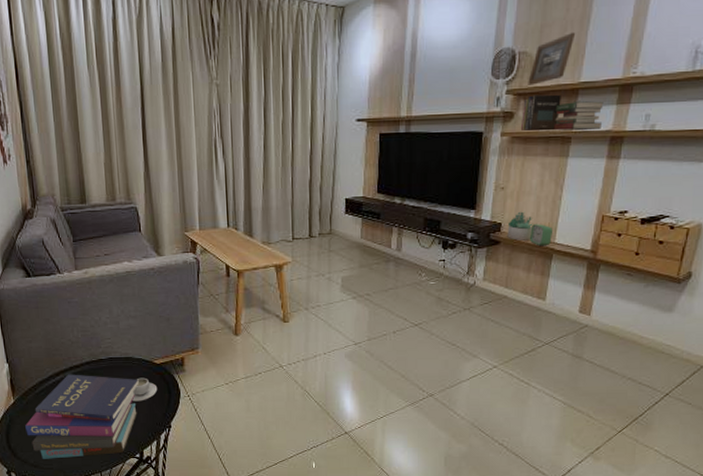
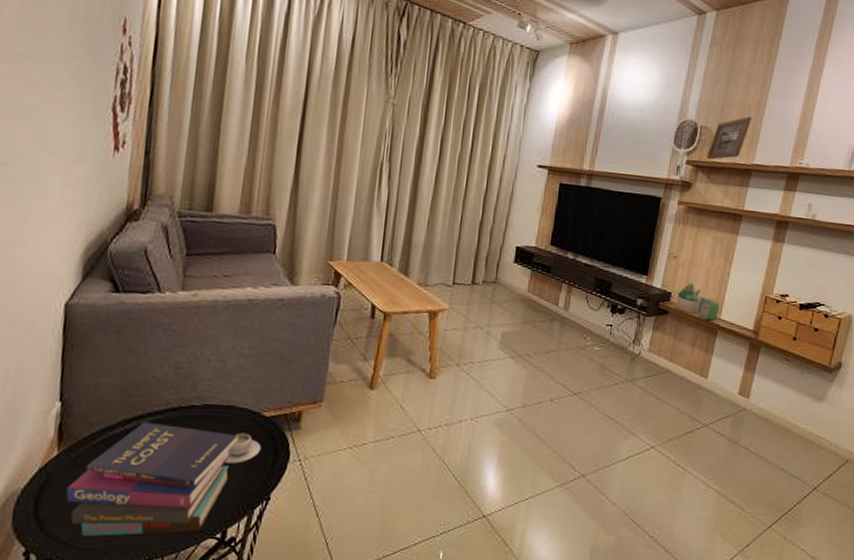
books: present [521,94,561,132] -> none [697,169,736,207]
books: present [553,101,604,131] -> none [727,181,773,212]

